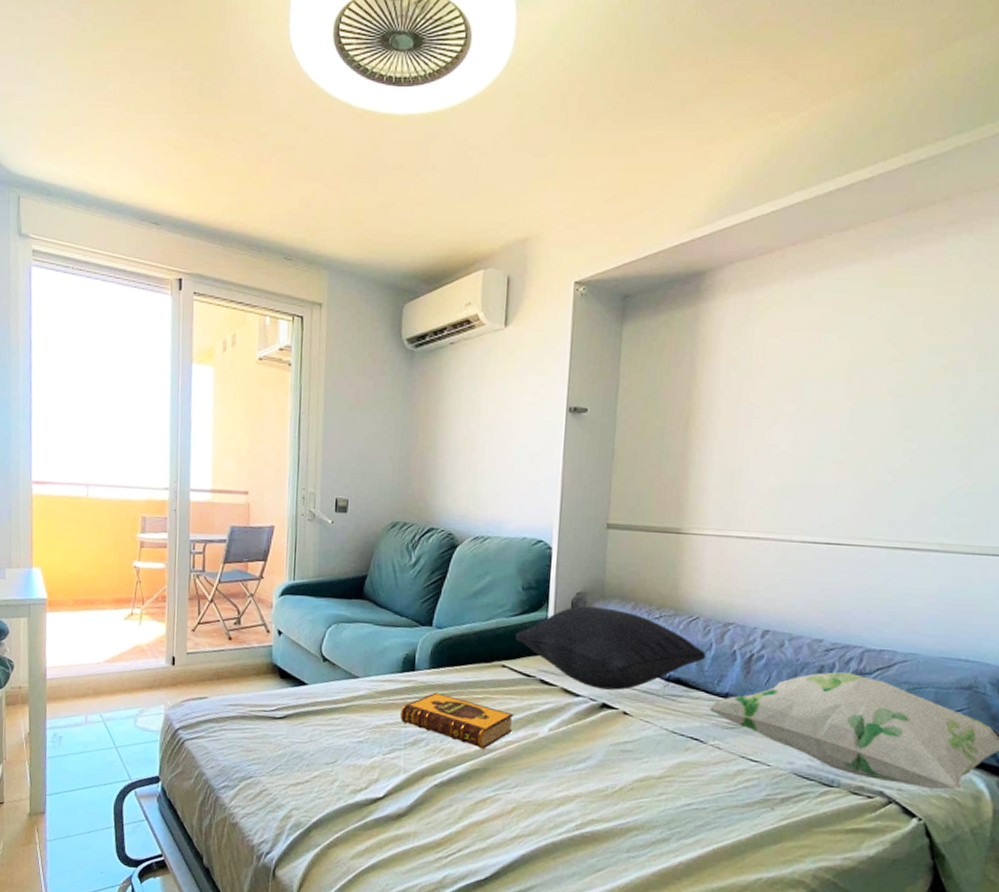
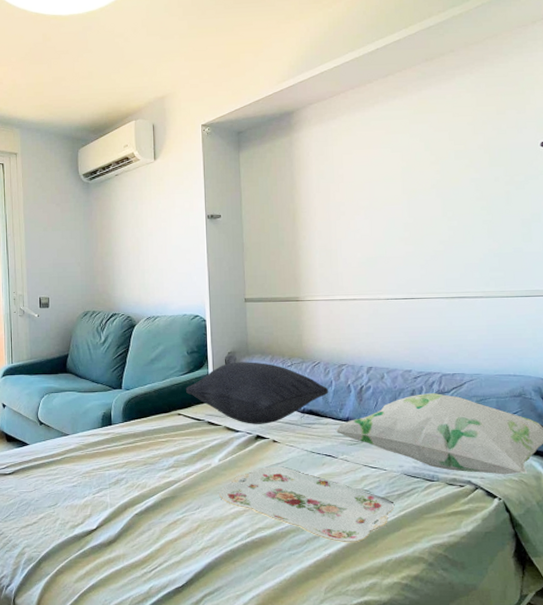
hardback book: present [400,692,513,750] -> none [104,440,191,481]
serving tray: none [545,744,775,853] -> present [219,466,395,543]

